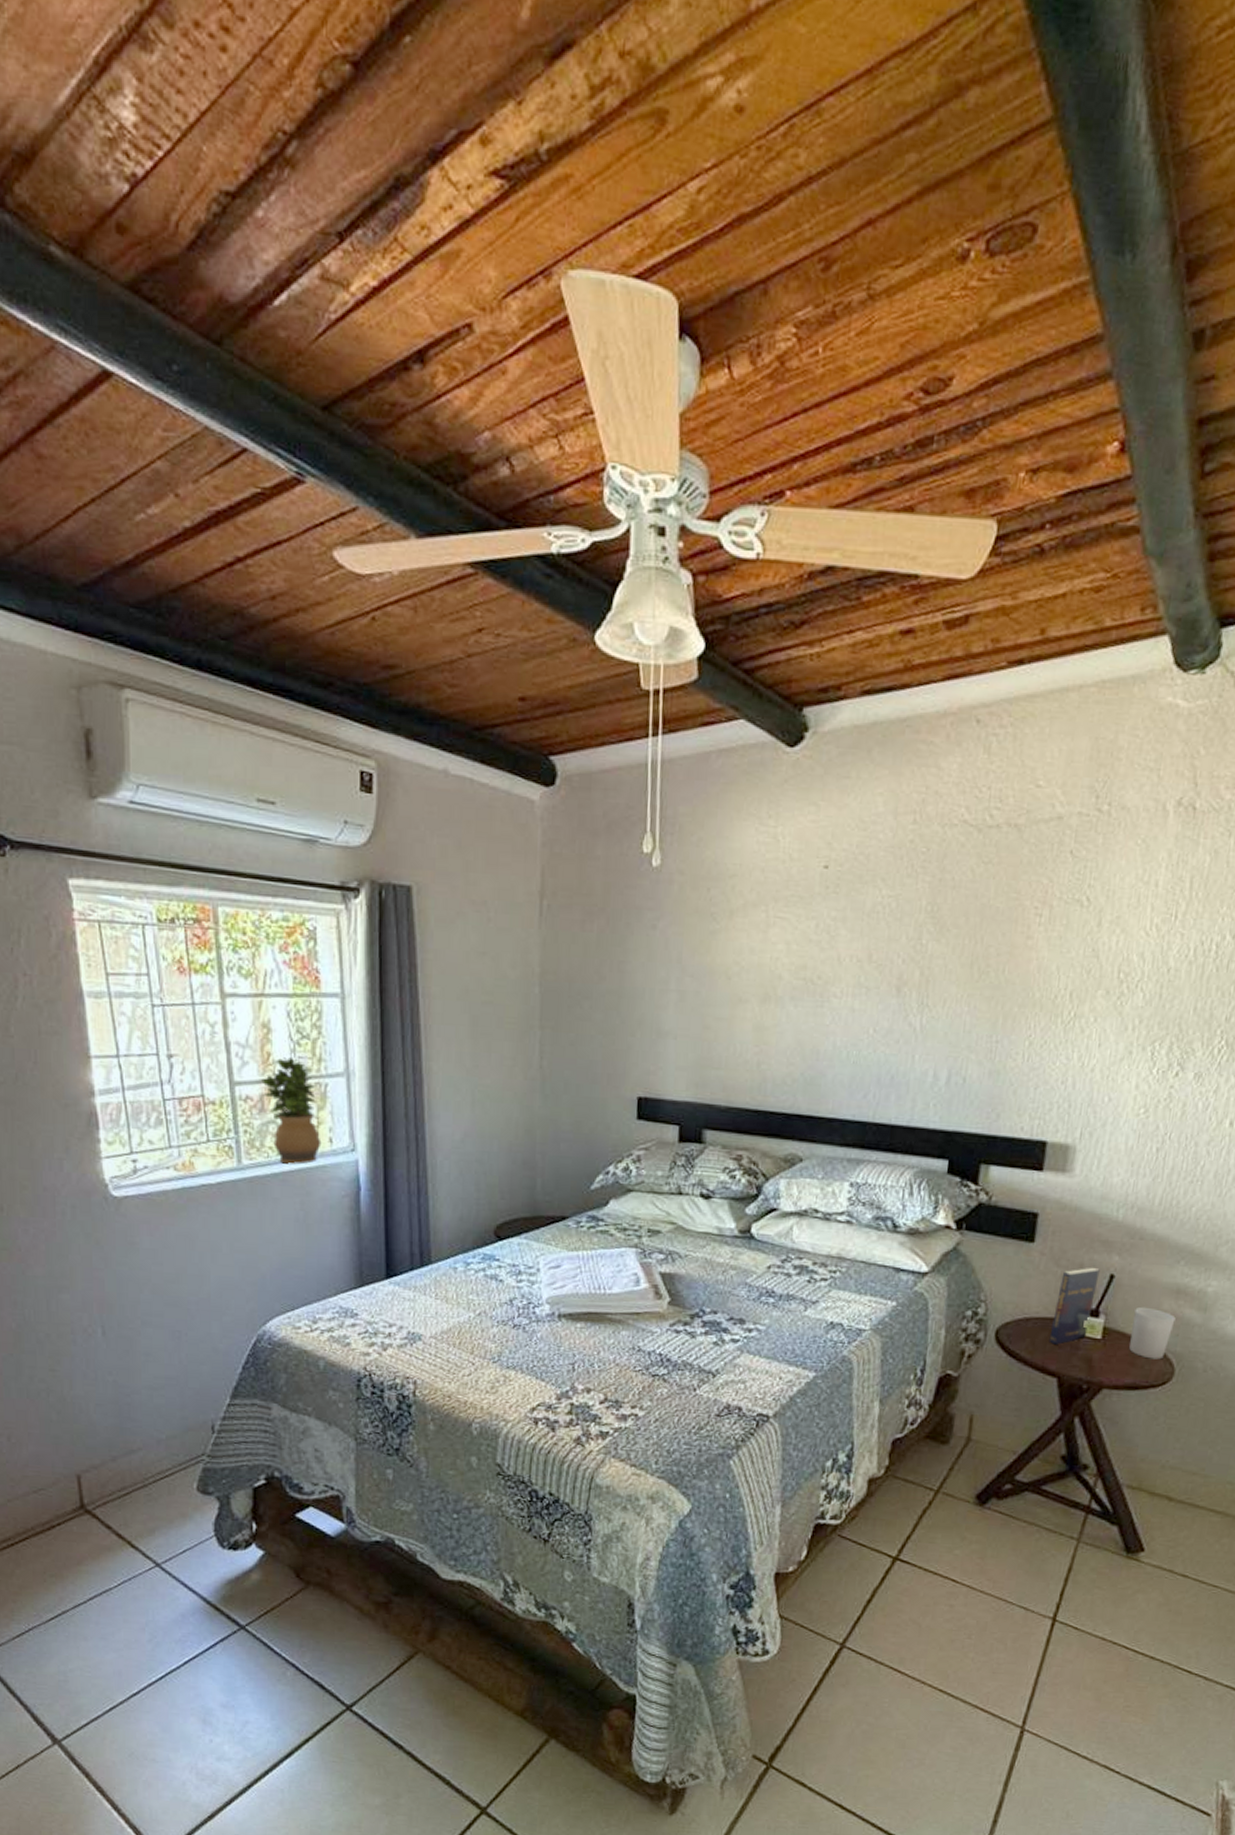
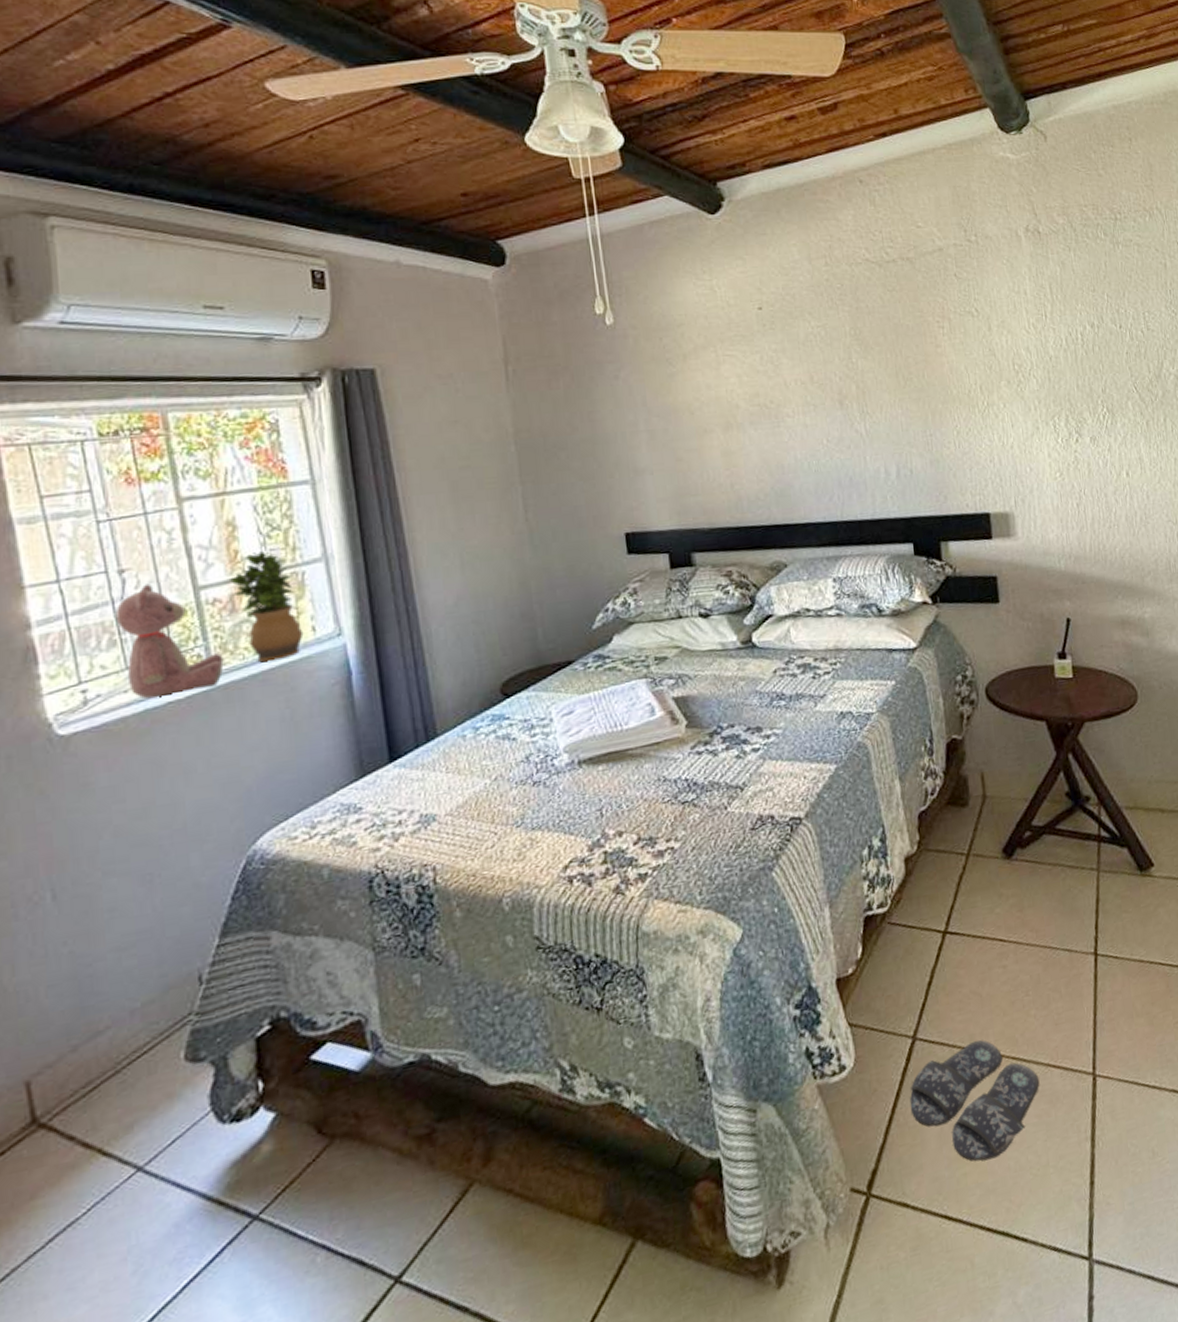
teddy bear: none [163,1071,251,1179] -> present [115,584,224,699]
slippers: none [826,1664,963,1771] -> present [910,1040,1040,1161]
book: present [1048,1267,1100,1345] -> none [1028,615,1061,691]
candle holder: present [1129,1306,1176,1360] -> none [1093,641,1127,687]

